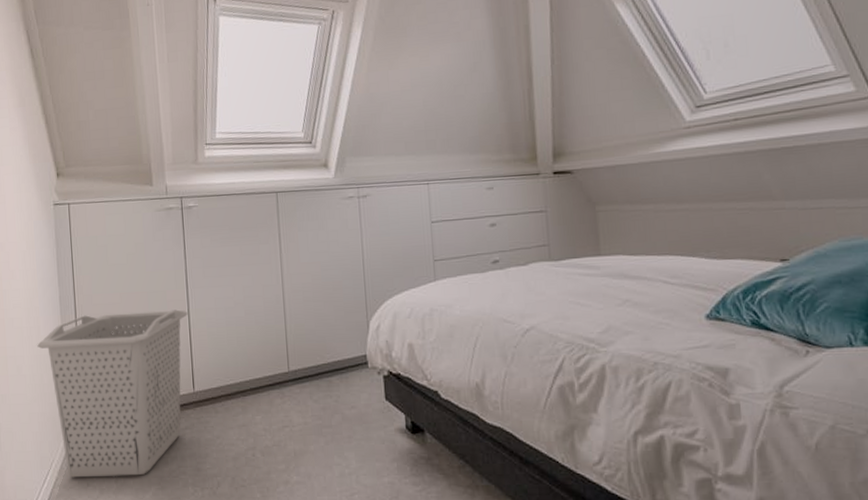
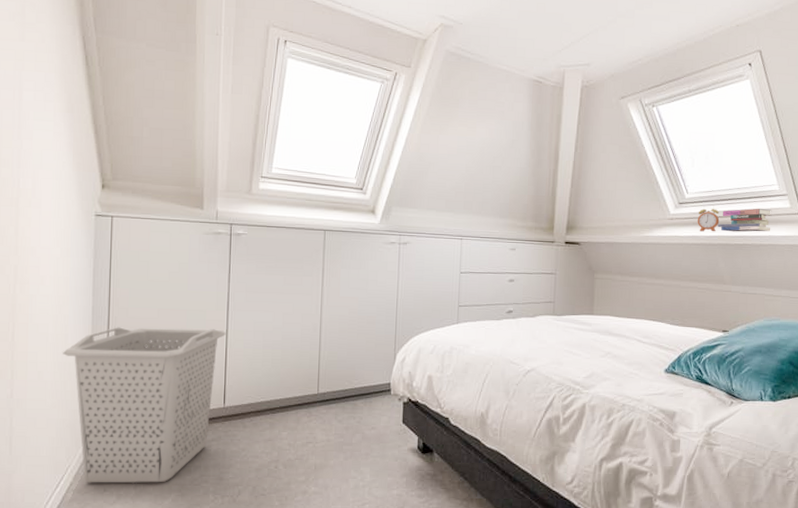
alarm clock: none [724,105,756,138] -> present [697,207,720,232]
books: none [753,97,832,134] -> present [717,208,772,232]

